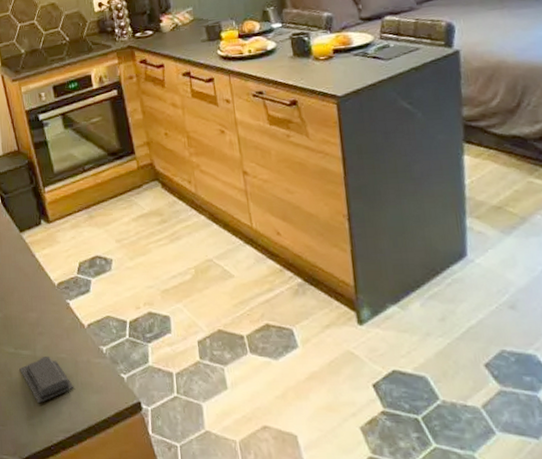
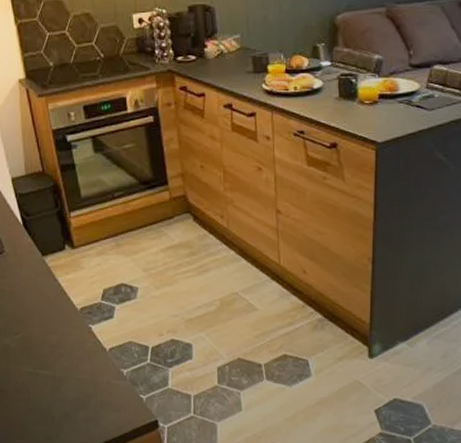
soap bar: present [19,357,74,404] -> none [38,377,93,420]

